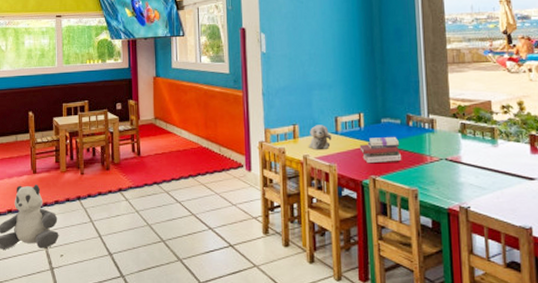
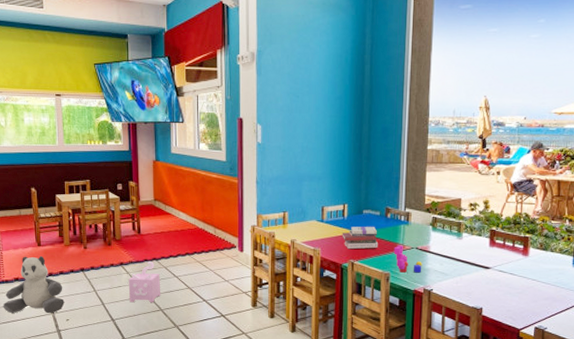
toy box: none [127,186,163,234] -> present [128,261,161,303]
plush toy: present [309,125,332,149] -> none [297,213,318,235]
toy blocks: none [420,156,455,188] -> present [393,245,422,273]

